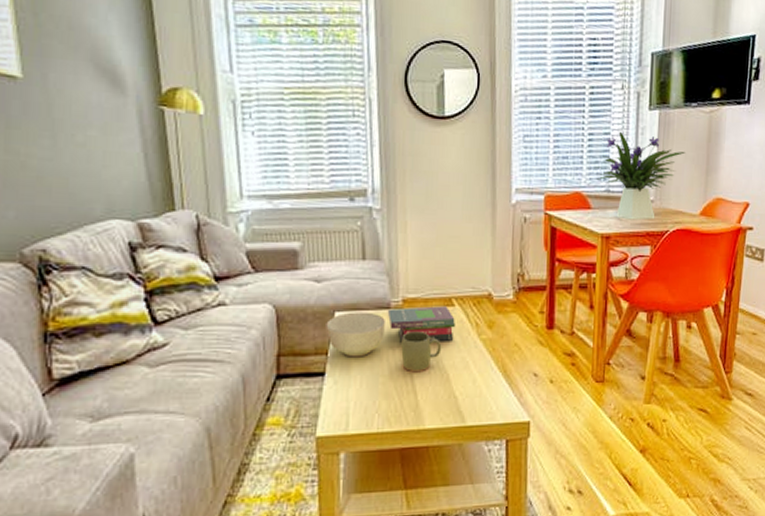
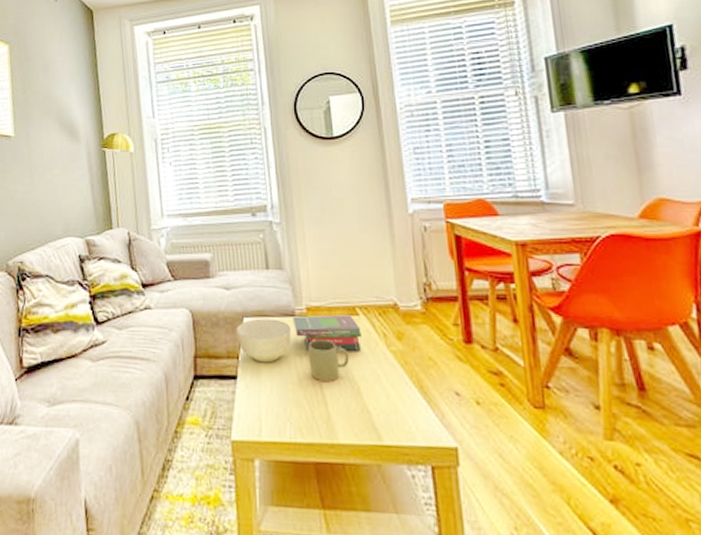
flower arrangement: present [594,131,685,220] -> none [496,136,605,226]

